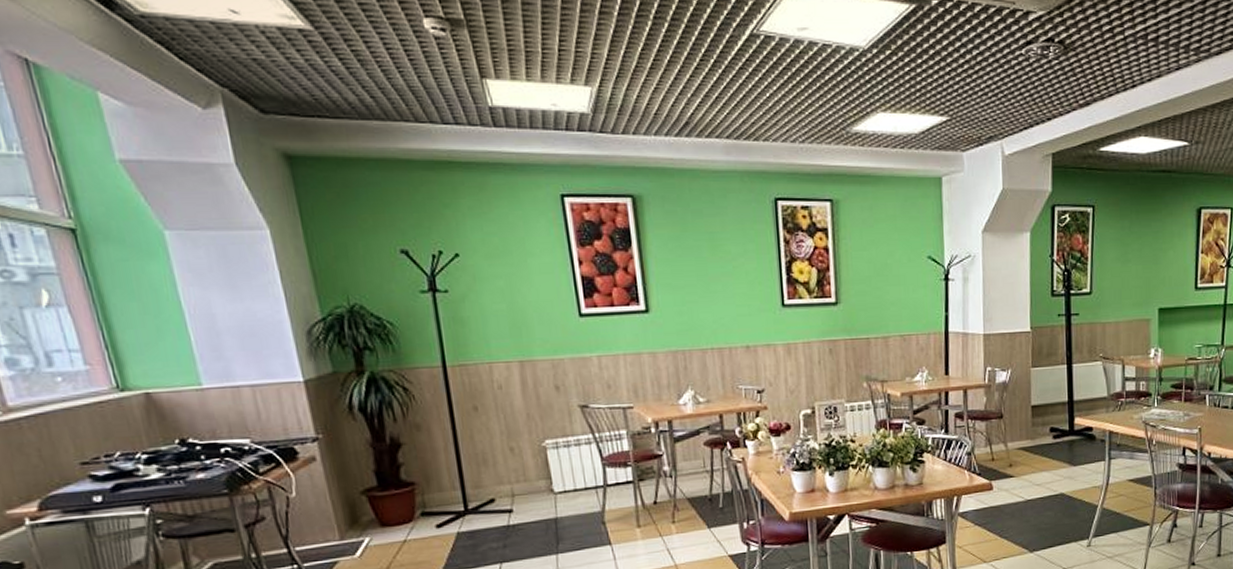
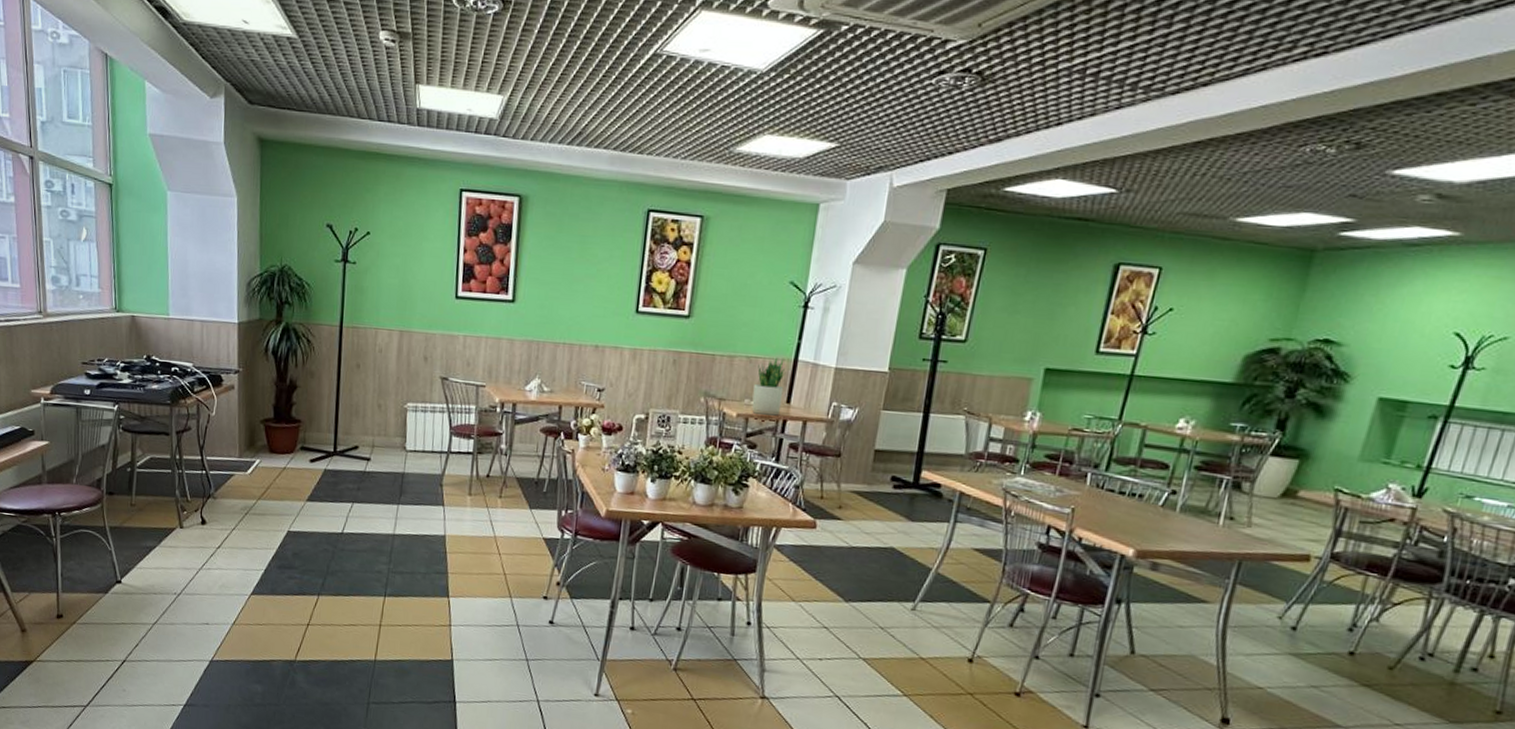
planter: none [912,333,941,390] -> present [751,358,786,416]

